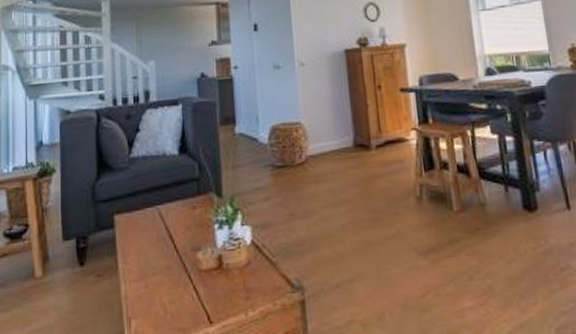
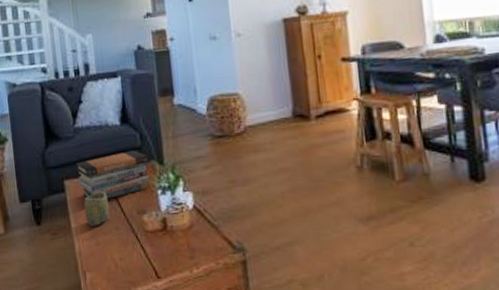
book stack: none [128,181,208,235] -> present [75,150,151,199]
cup: none [134,226,161,266] -> present [84,191,109,226]

